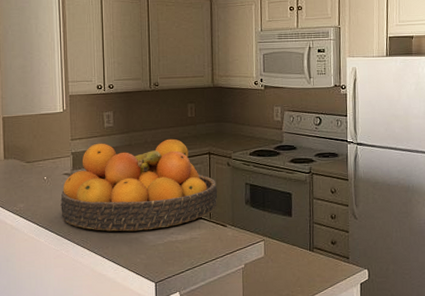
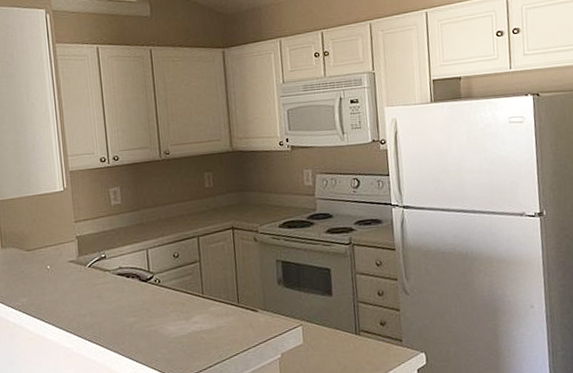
fruit bowl: present [60,138,218,232] -> none [67,213,245,325]

